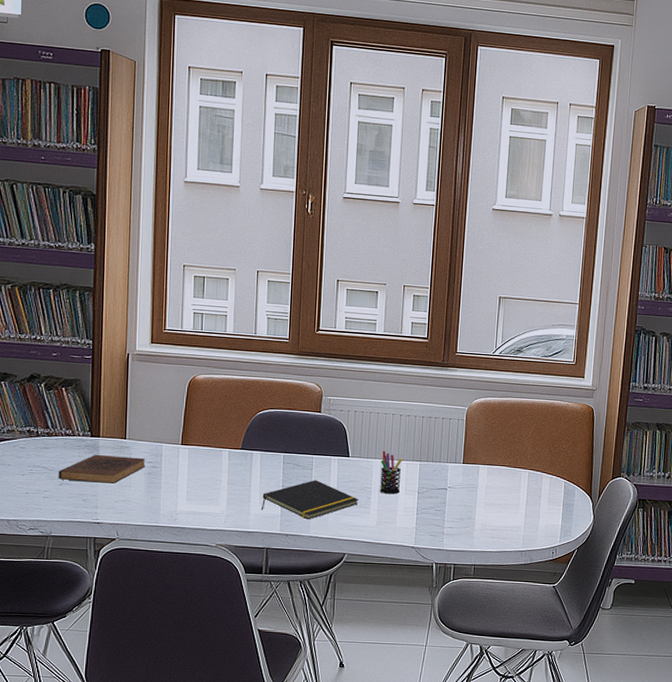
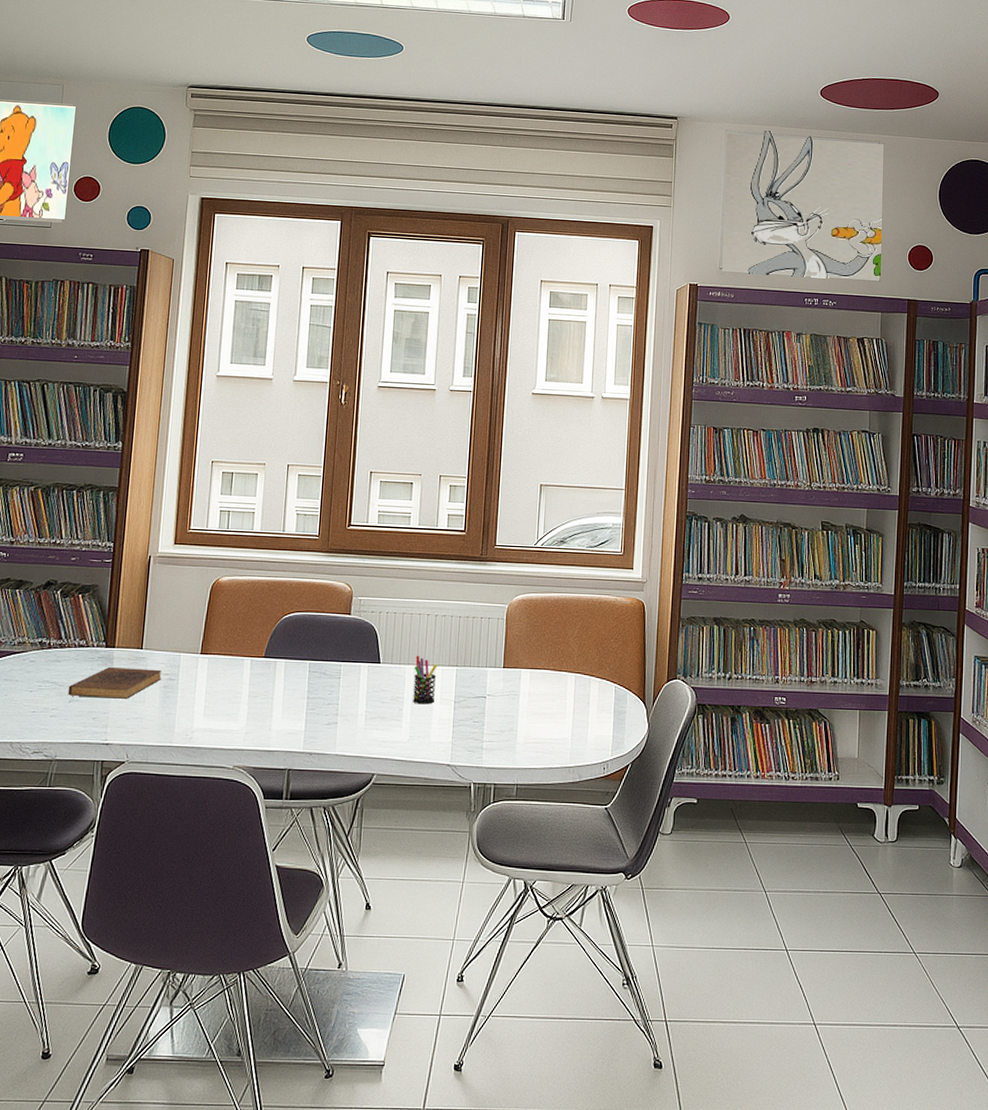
notepad: present [261,480,359,520] -> none [283,690,390,736]

